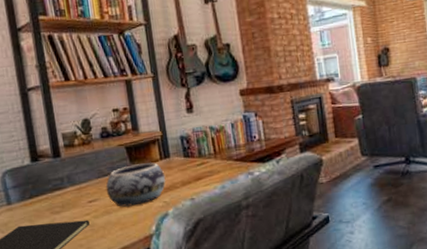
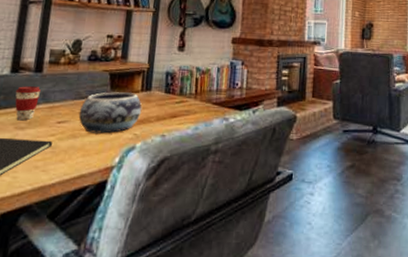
coffee cup: none [40,171,65,206] -> present [15,86,40,121]

